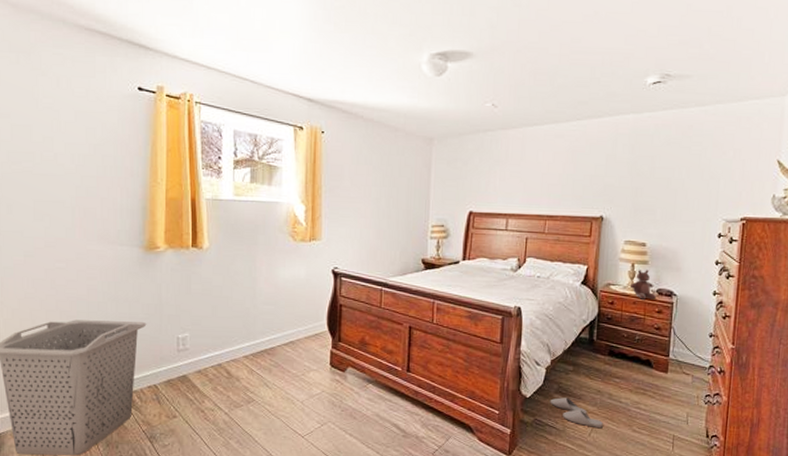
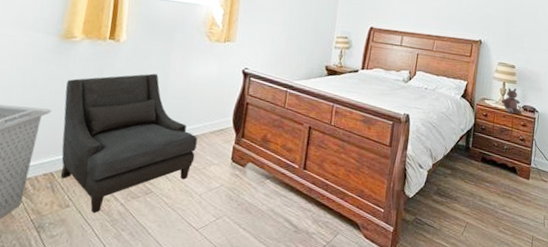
armchair: none [156,280,293,422] -> present [60,73,198,213]
slippers: present [550,397,603,429] -> none [429,198,474,229]

